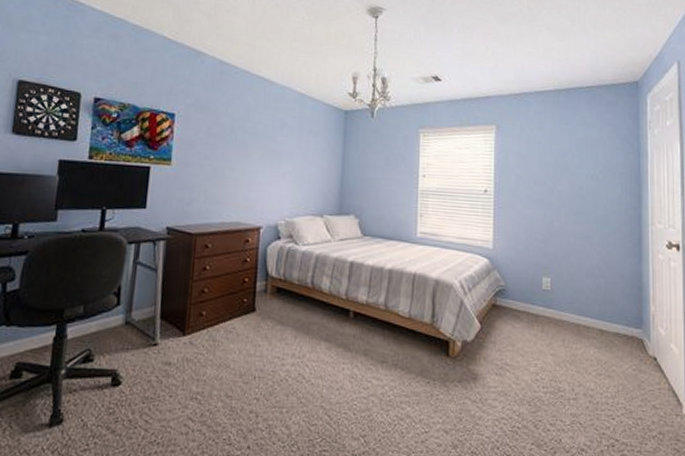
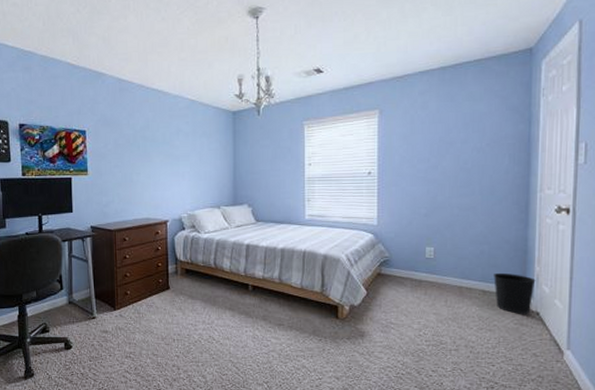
wastebasket: none [611,310,652,359] -> present [494,272,536,314]

